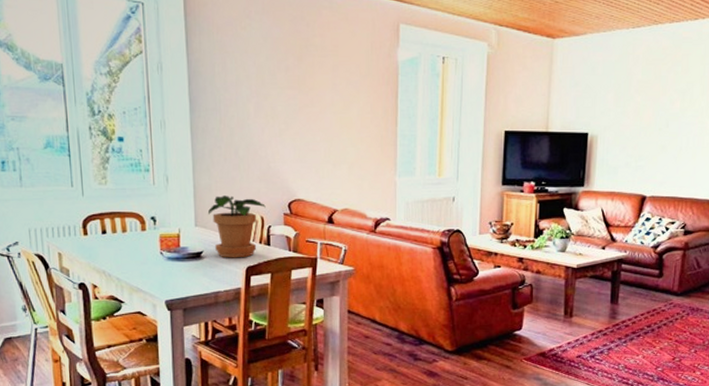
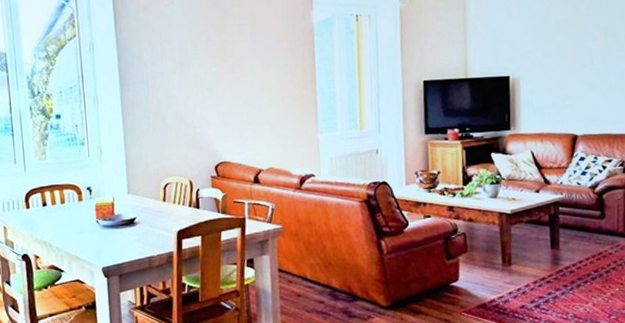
potted plant: present [207,196,266,258] -> none [139,162,194,223]

